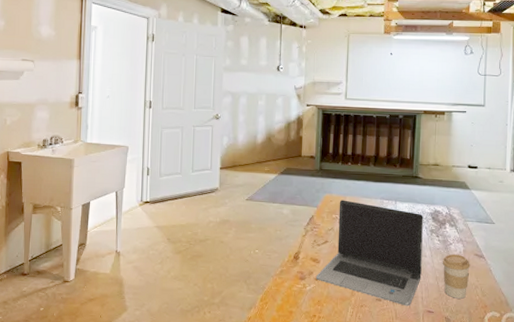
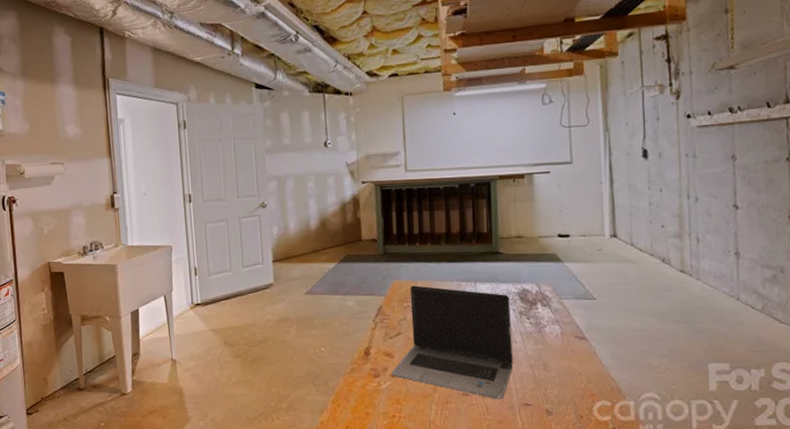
coffee cup: present [442,253,470,299] -> none [536,337,571,388]

